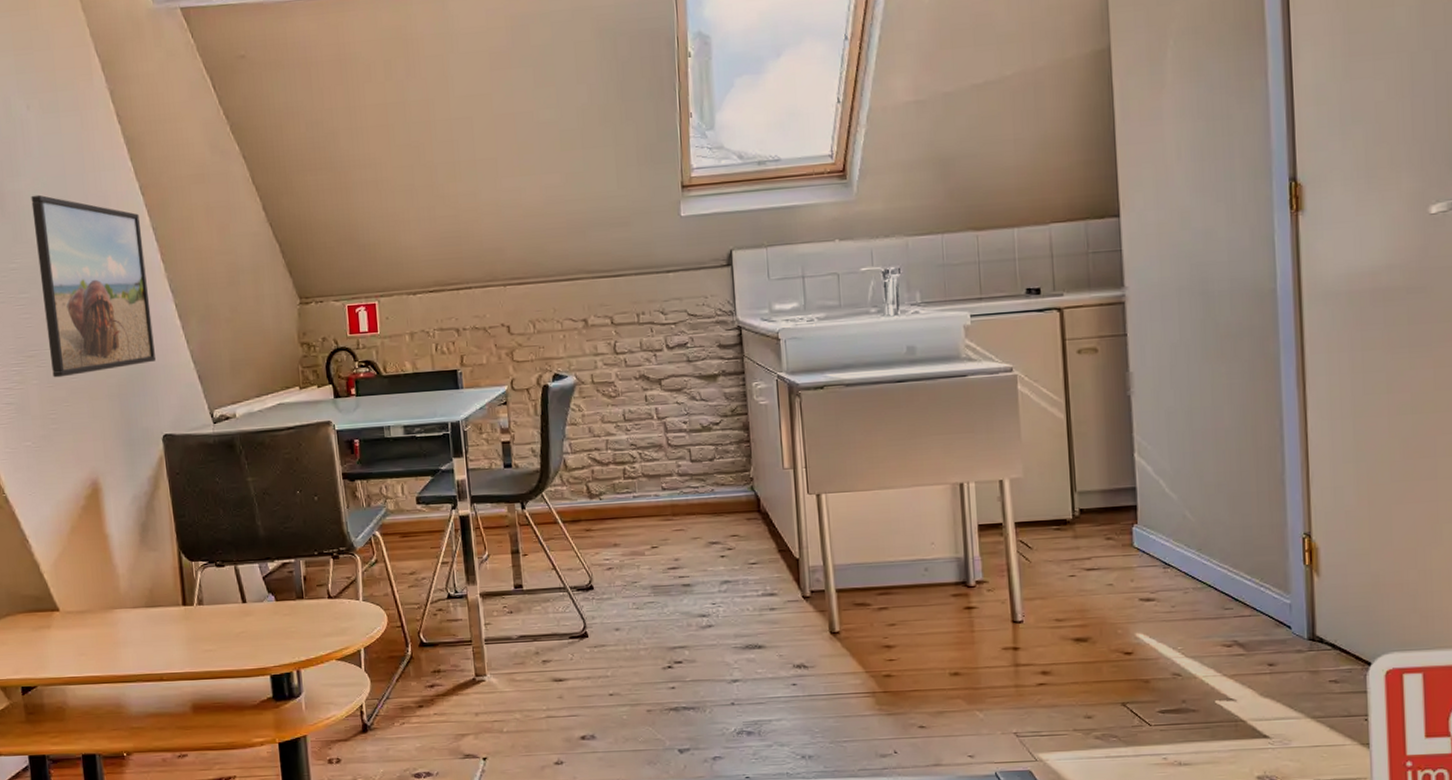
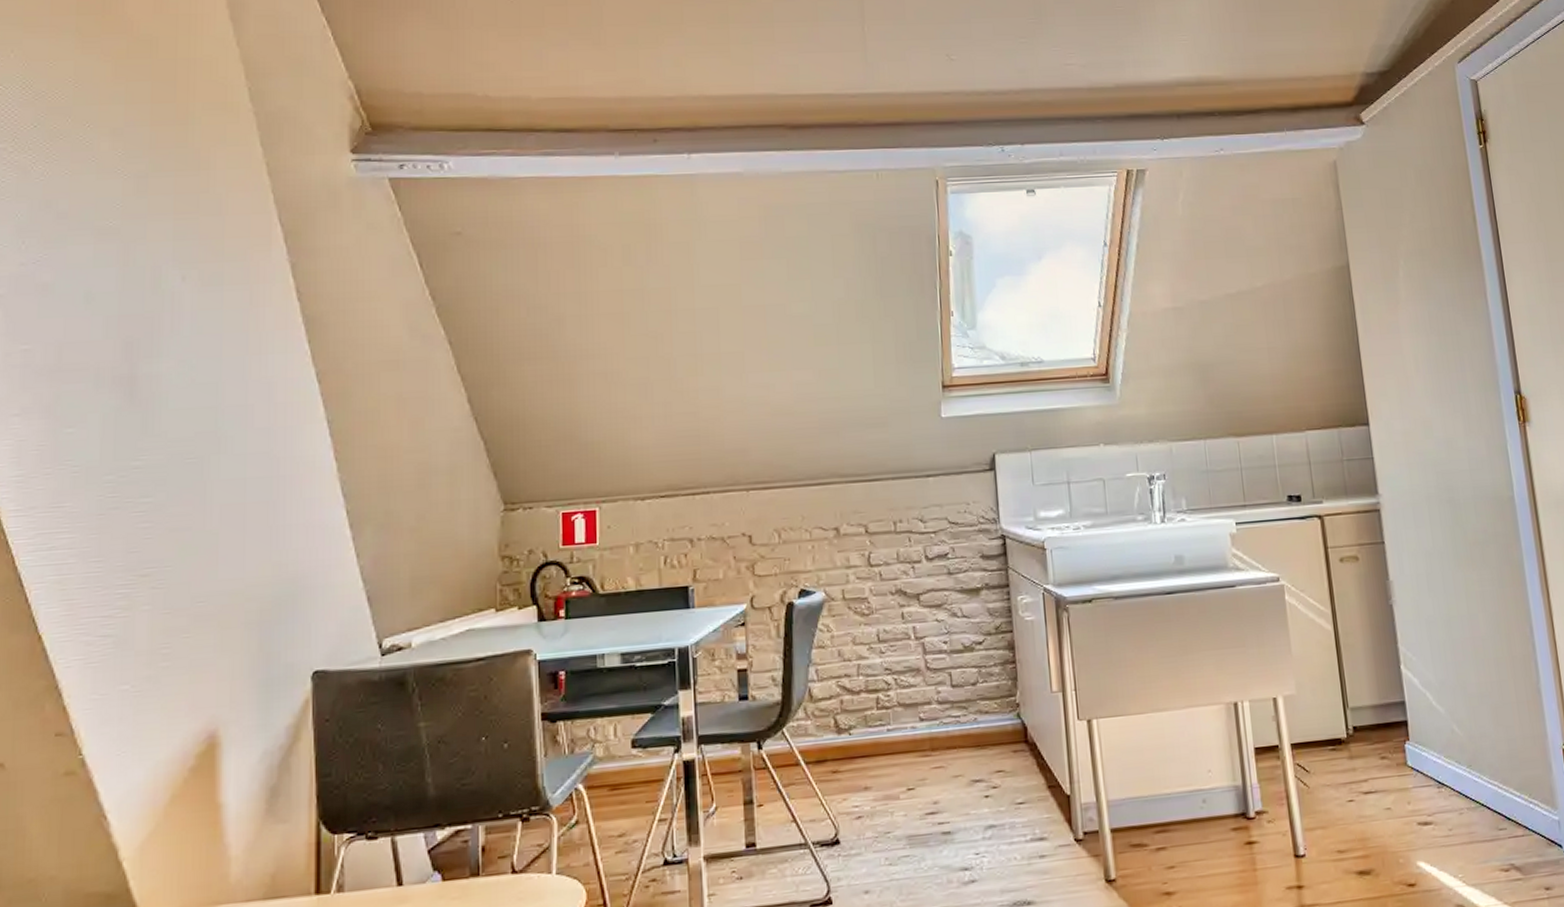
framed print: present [31,194,156,378] -> none [171,379,314,602]

